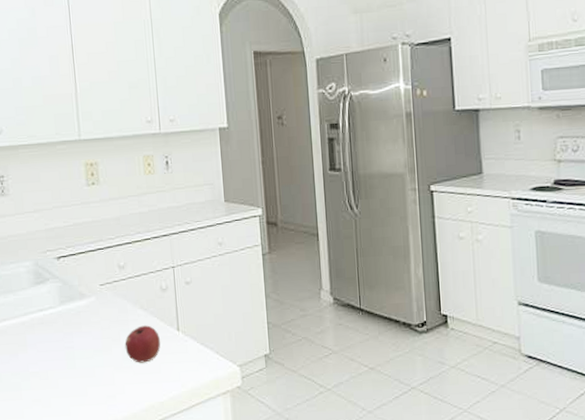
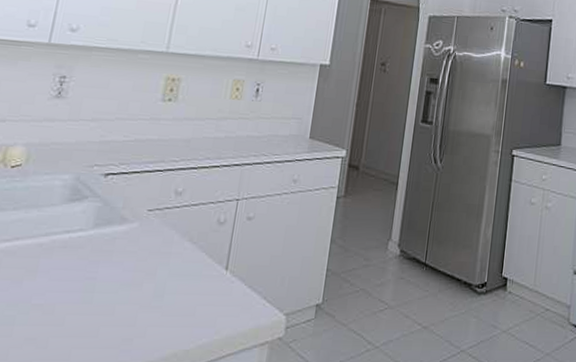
apple: present [125,325,161,363] -> none [158,260,204,303]

